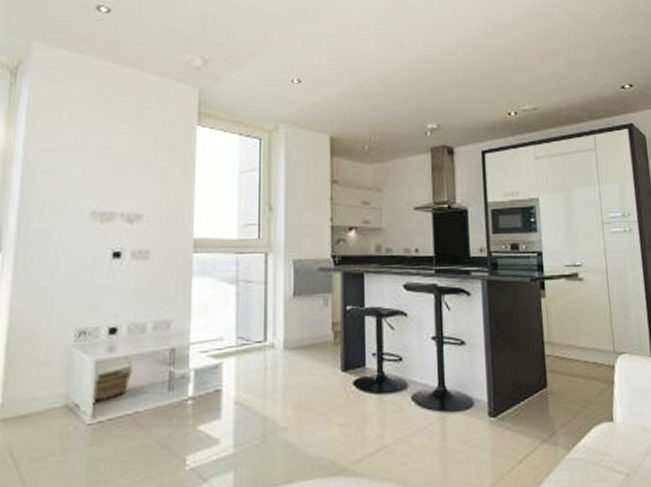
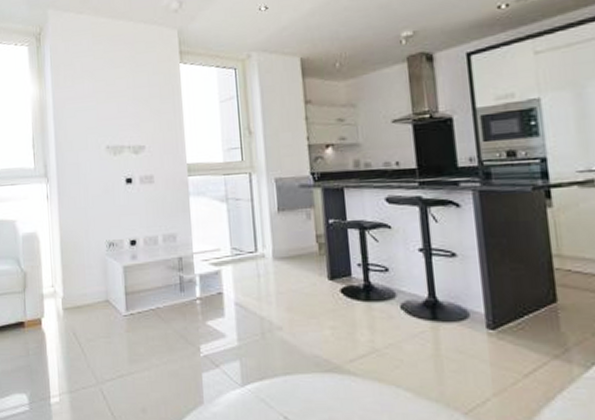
basket: present [93,356,133,403] -> none [124,263,151,299]

